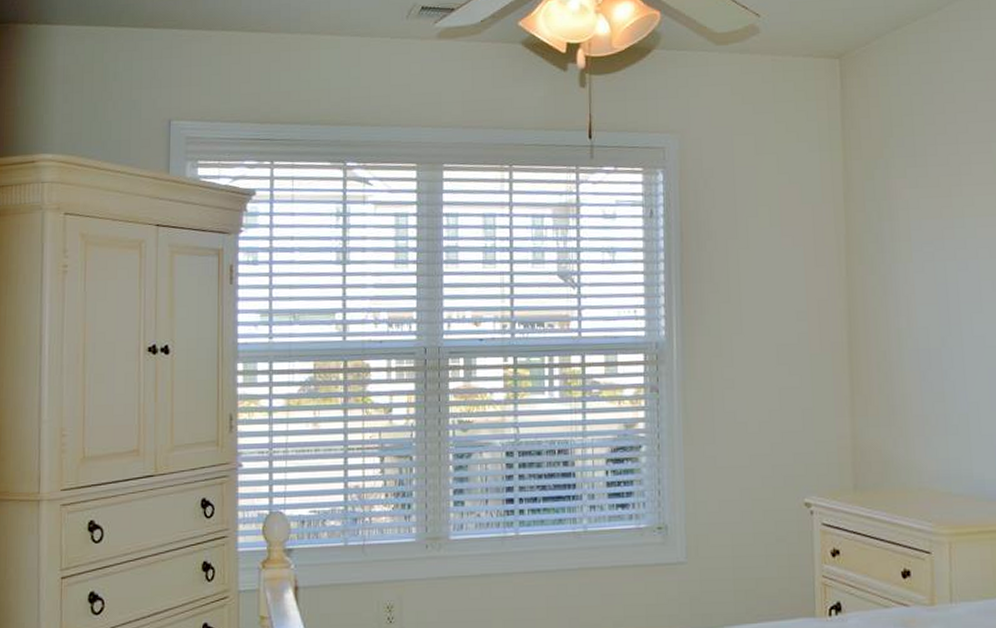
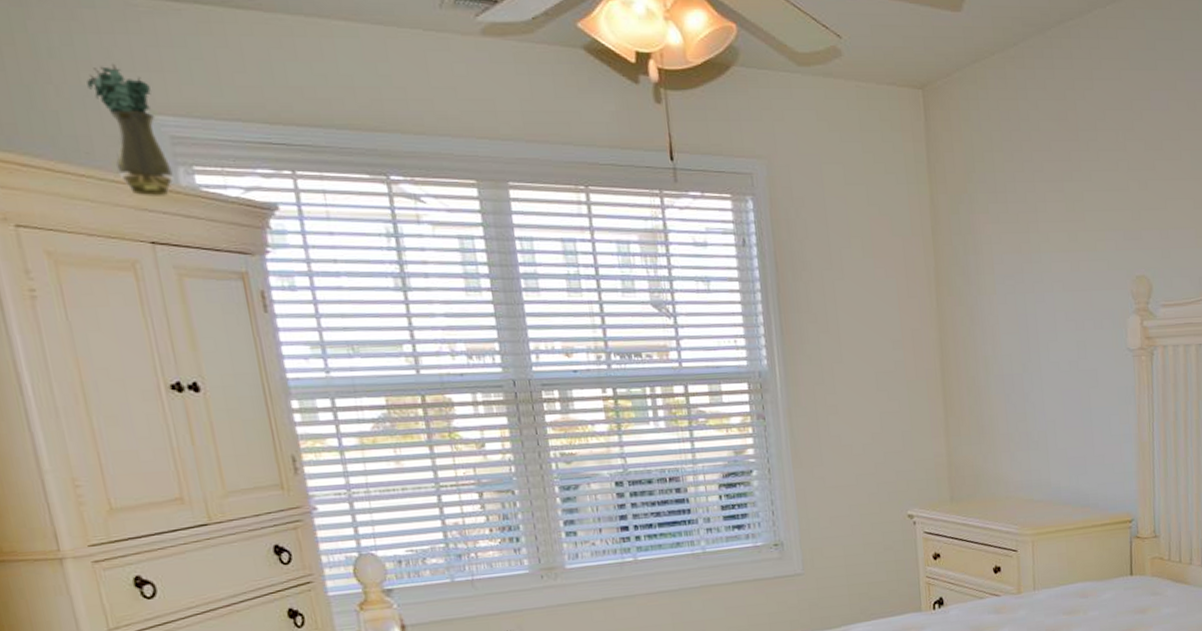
vase: none [136,81,182,187] -> present [87,63,174,196]

